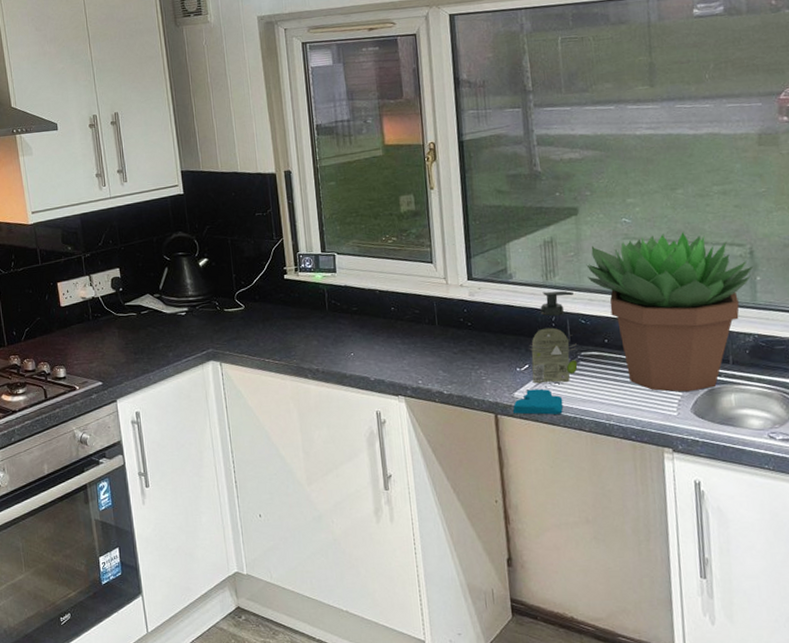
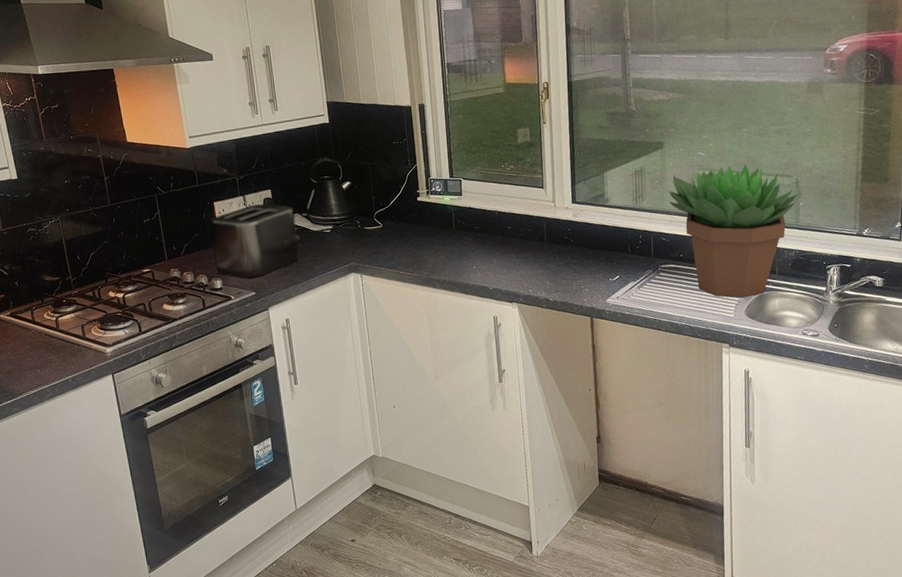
toaster: none [52,284,153,366] -> present [209,203,301,278]
sponge: present [512,388,564,415] -> none [605,295,646,318]
soap dispenser: present [528,290,578,385] -> none [620,213,658,293]

